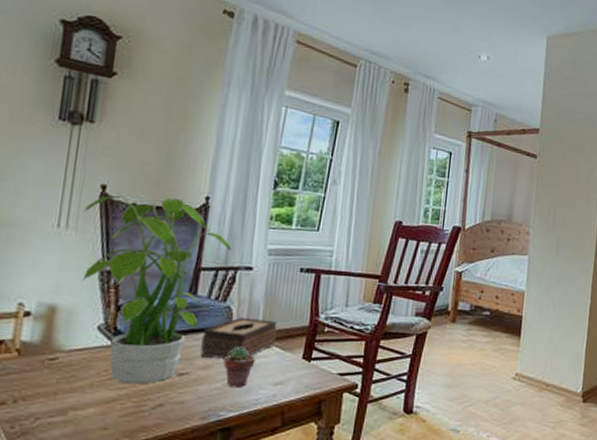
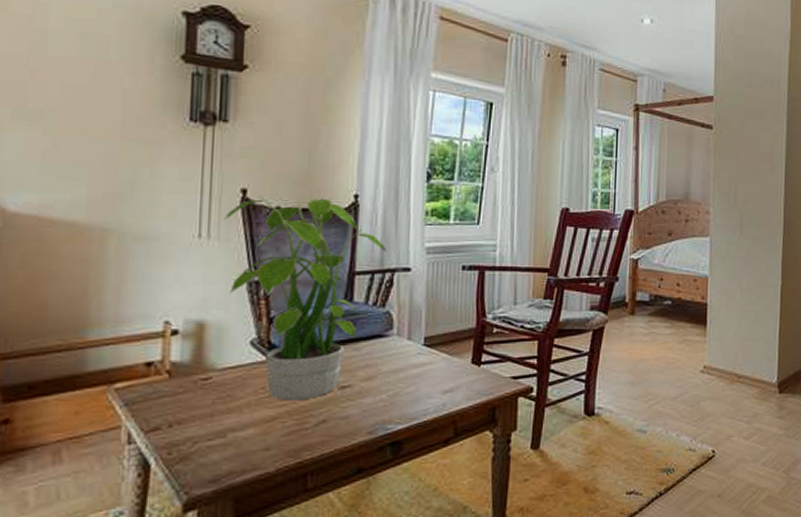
tissue box: present [200,317,278,360] -> none [362,322,442,369]
potted succulent: present [223,347,256,388] -> none [387,355,421,399]

